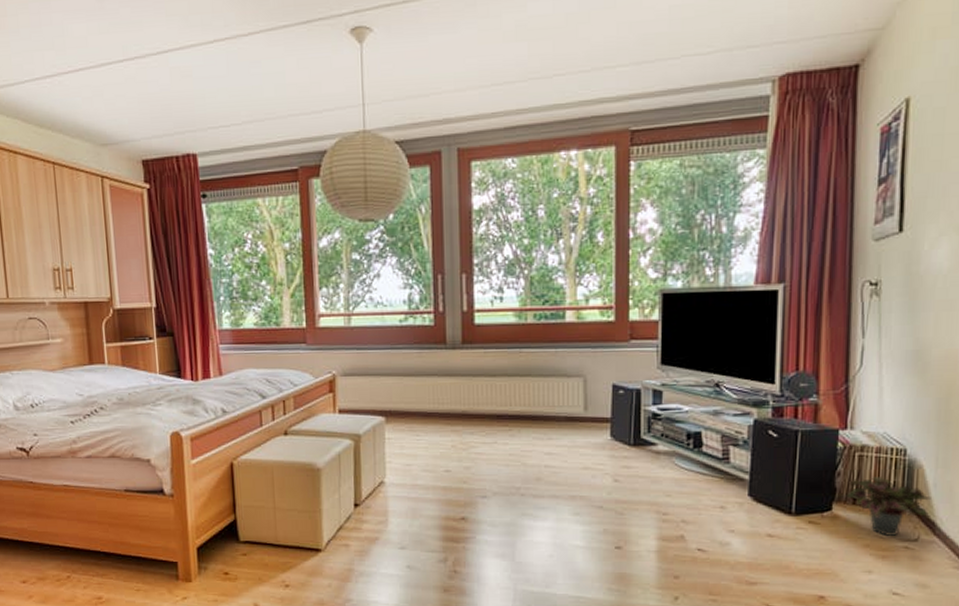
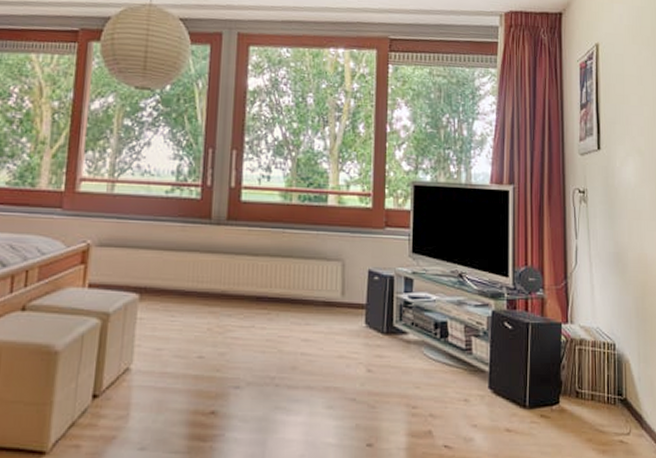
potted plant: present [844,477,931,537] -> none [569,370,638,431]

